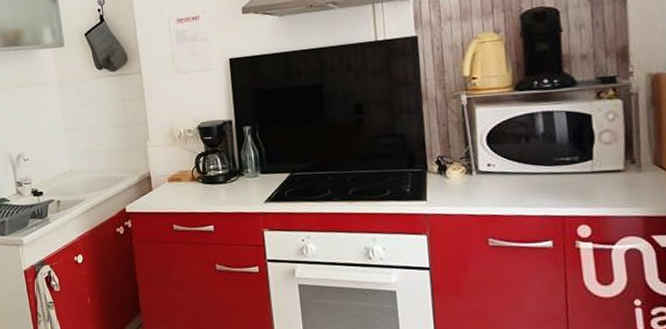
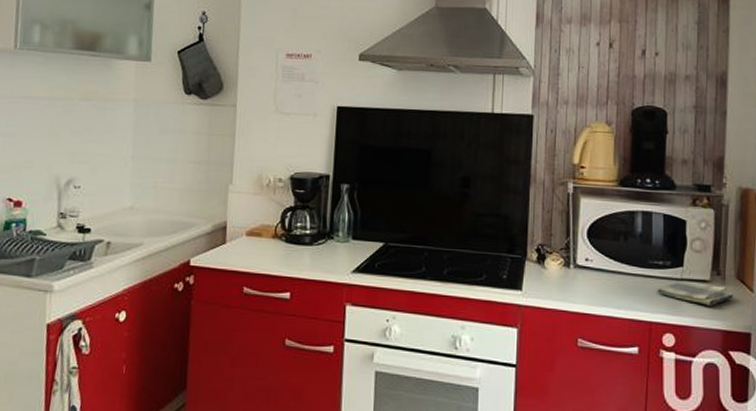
dish towel: none [566,173,653,195] -> present [657,280,734,306]

